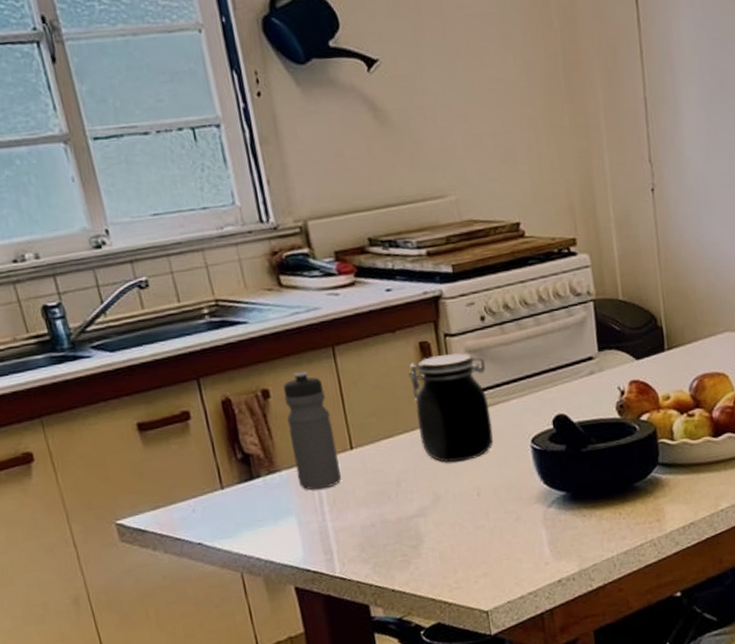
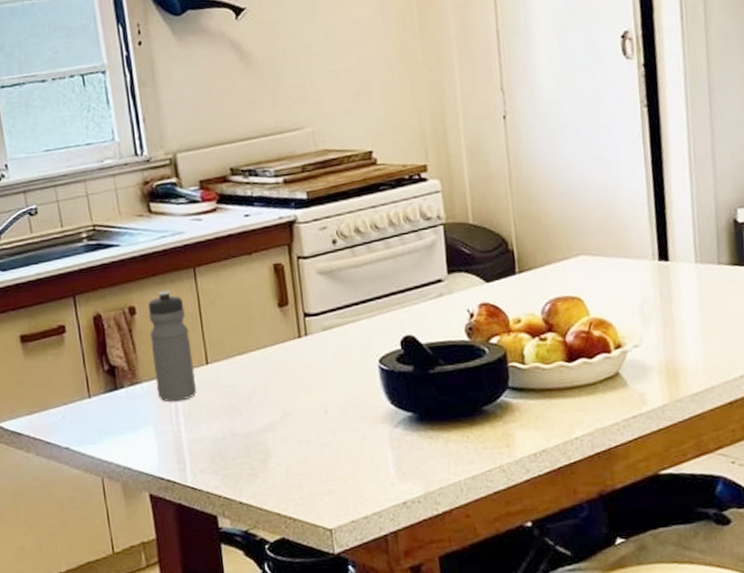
jar: present [408,353,493,463] -> none [262,275,341,380]

